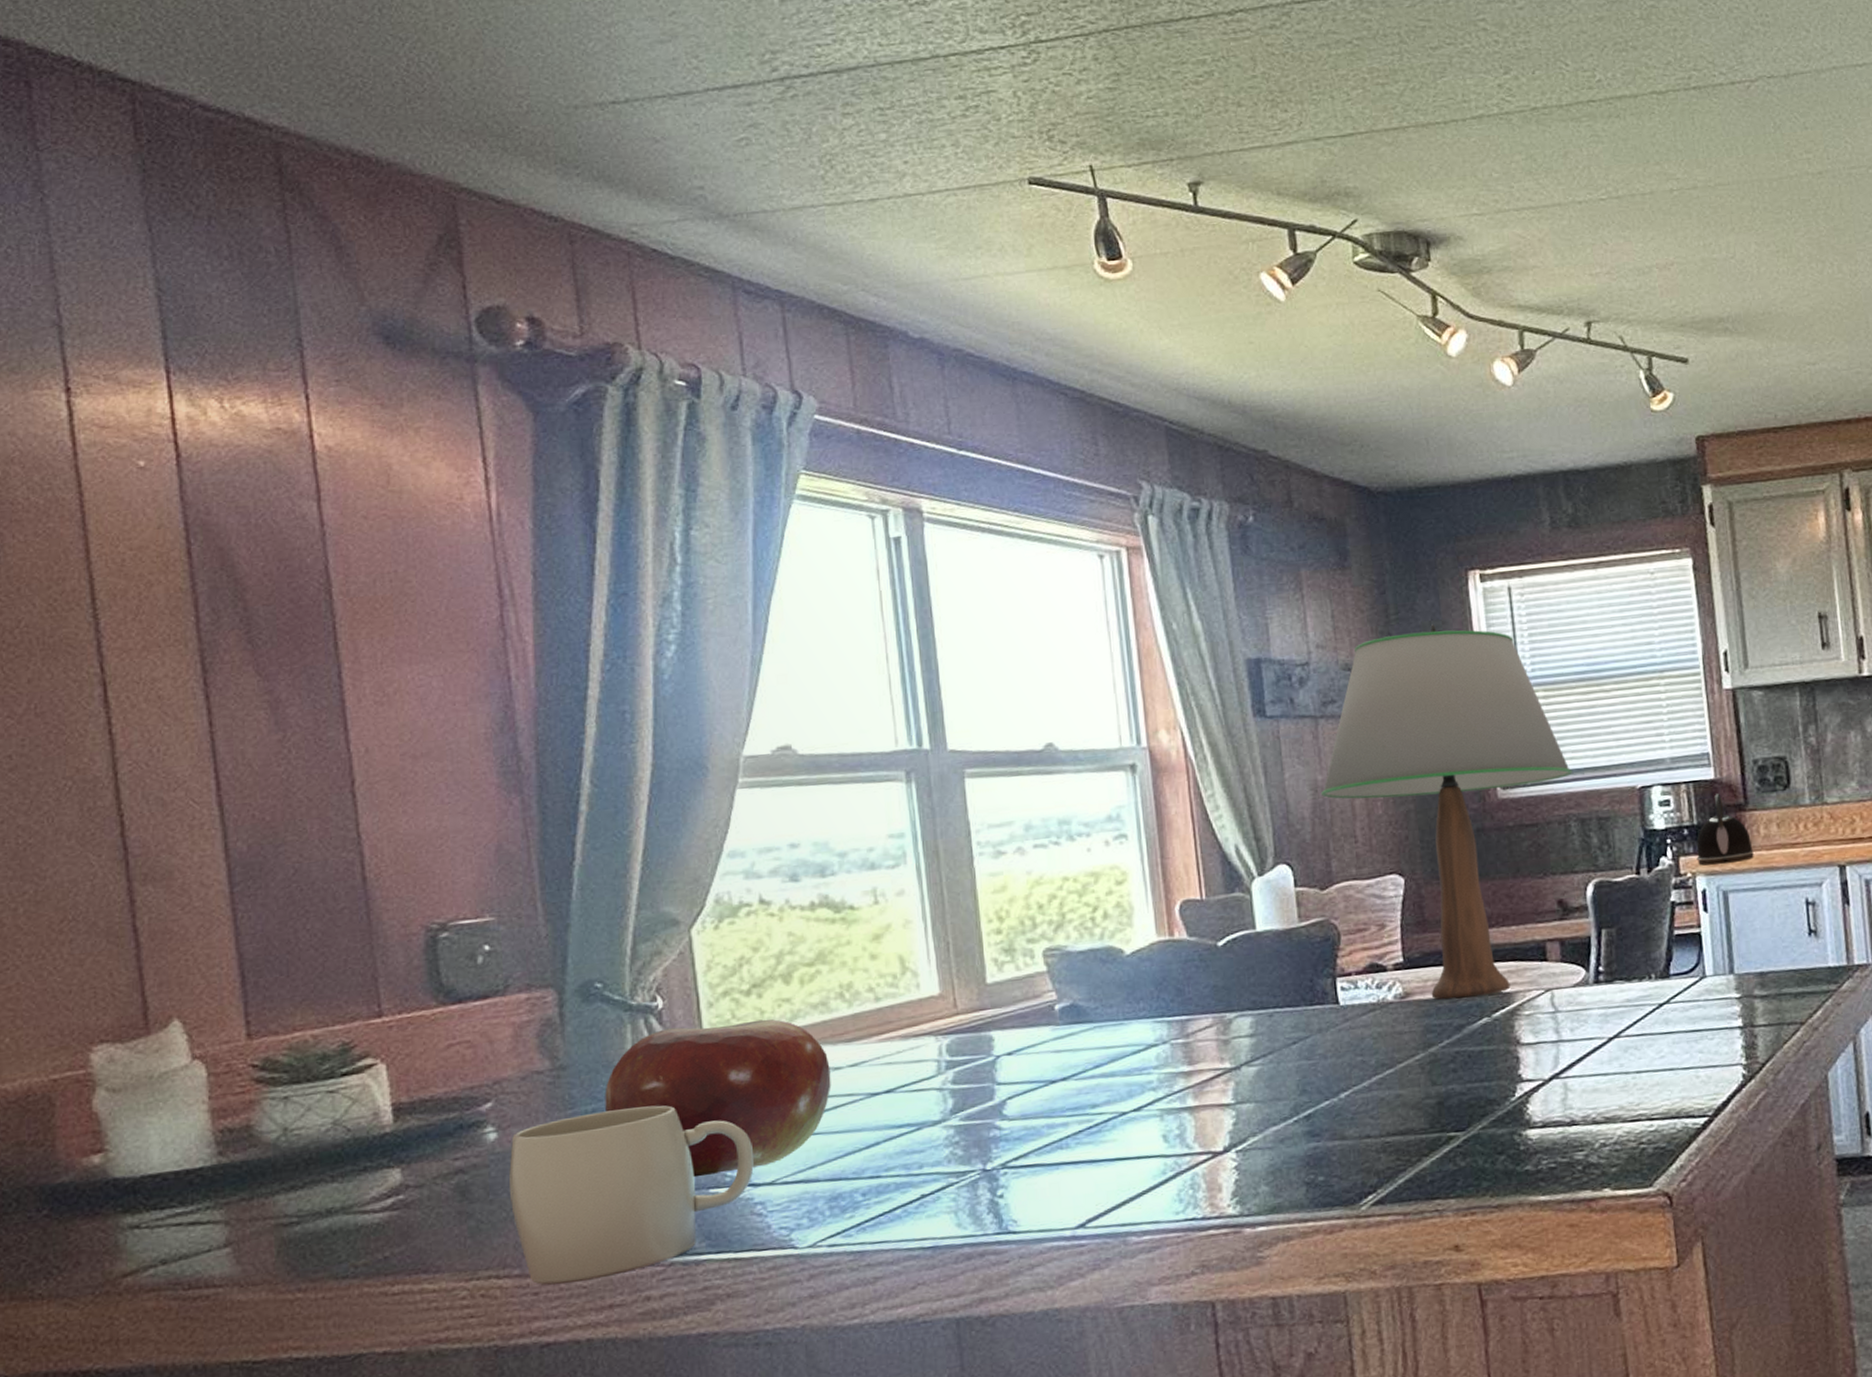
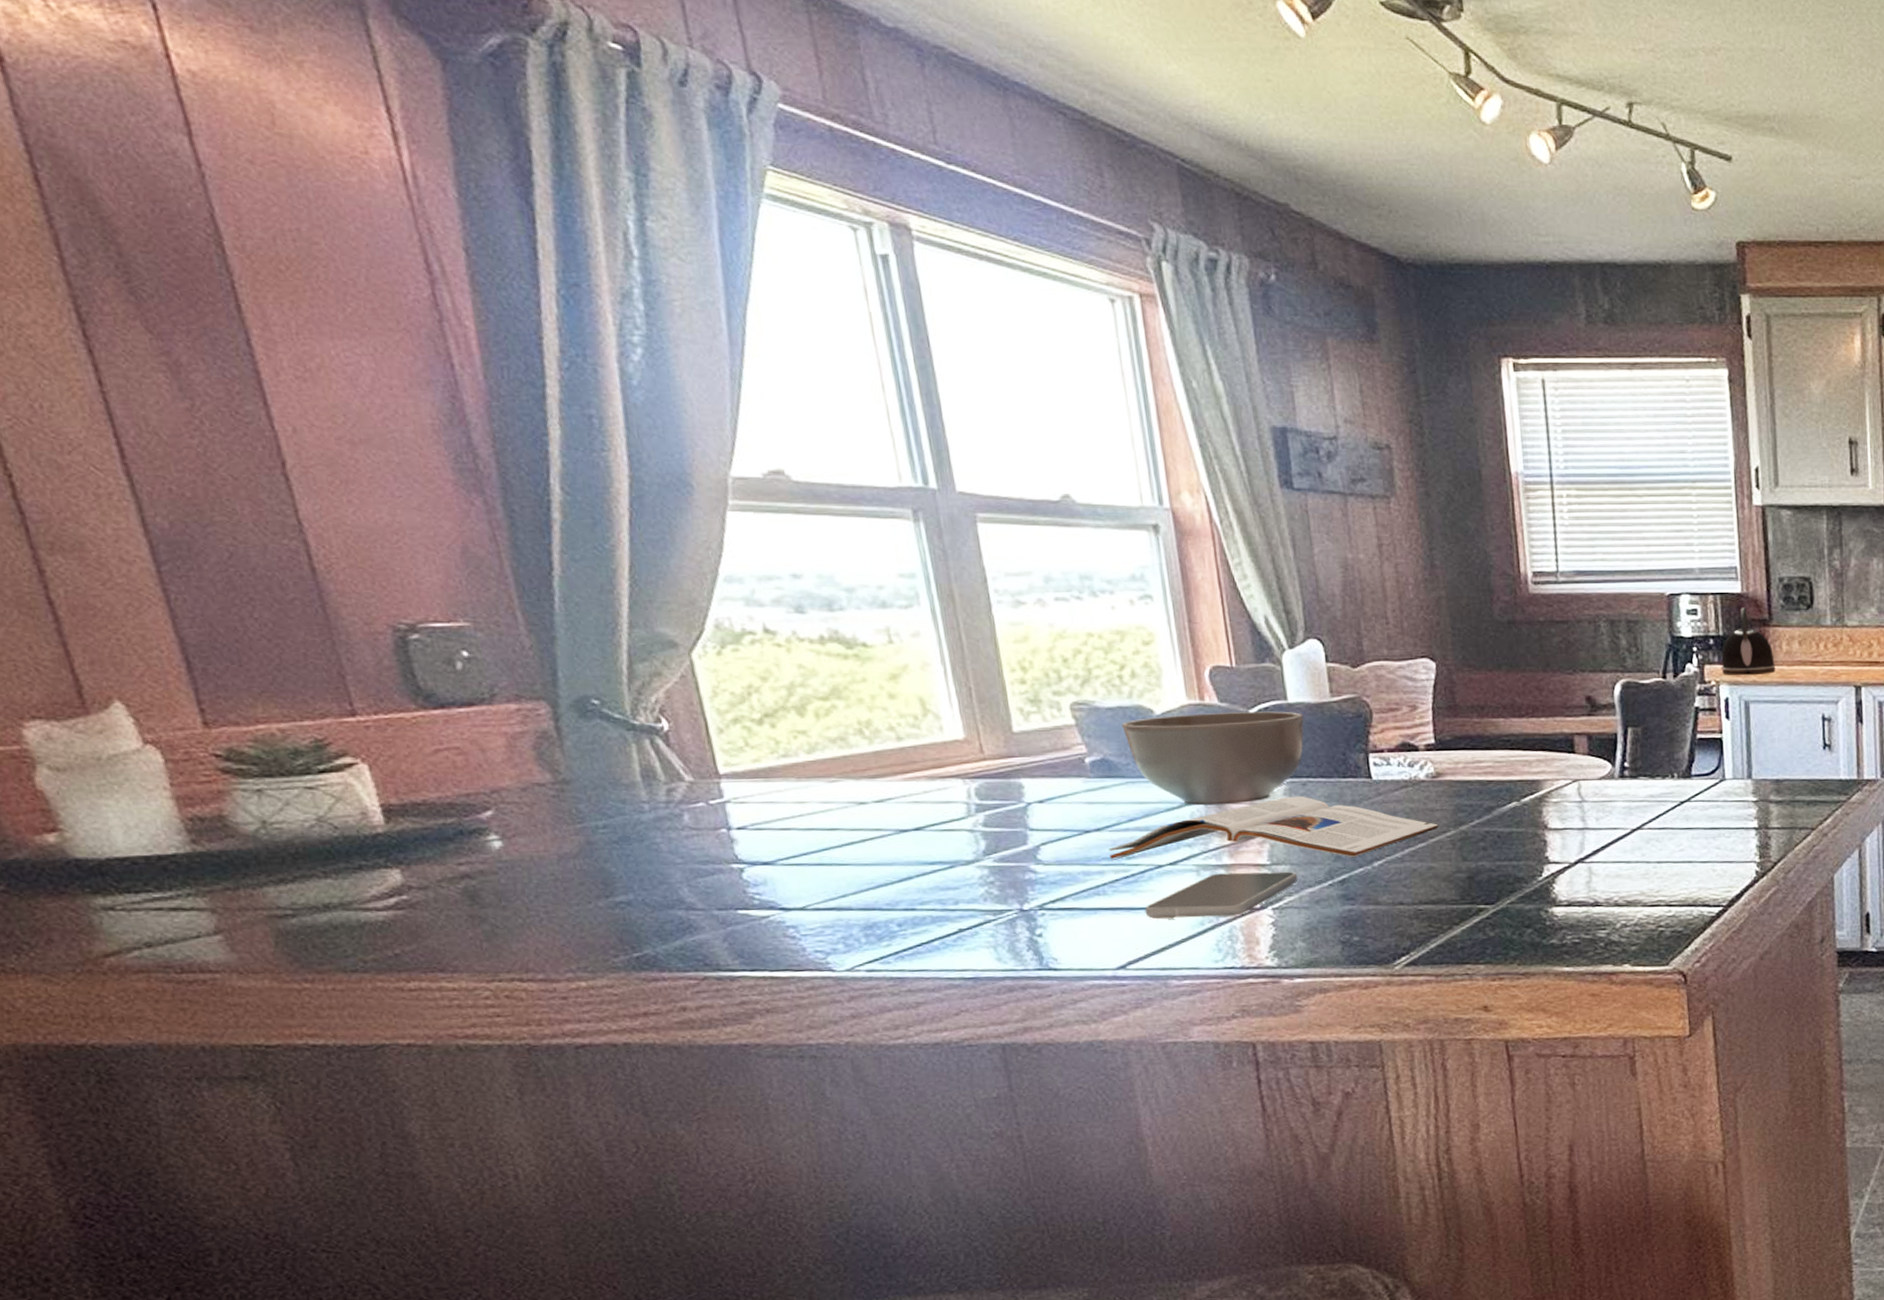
mug: present [508,1105,755,1285] -> none [518,826,783,991]
fruit: present [605,1019,832,1178] -> none [615,749,858,898]
magazine: none [1073,1027,1406,1112] -> present [1108,795,1438,862]
bowl: none [1092,940,1272,1046] -> present [1121,711,1304,806]
mobile phone: none [1106,1110,1263,1172] -> present [1144,871,1298,920]
table lamp: present [1320,624,1572,1000] -> none [1351,410,1603,782]

